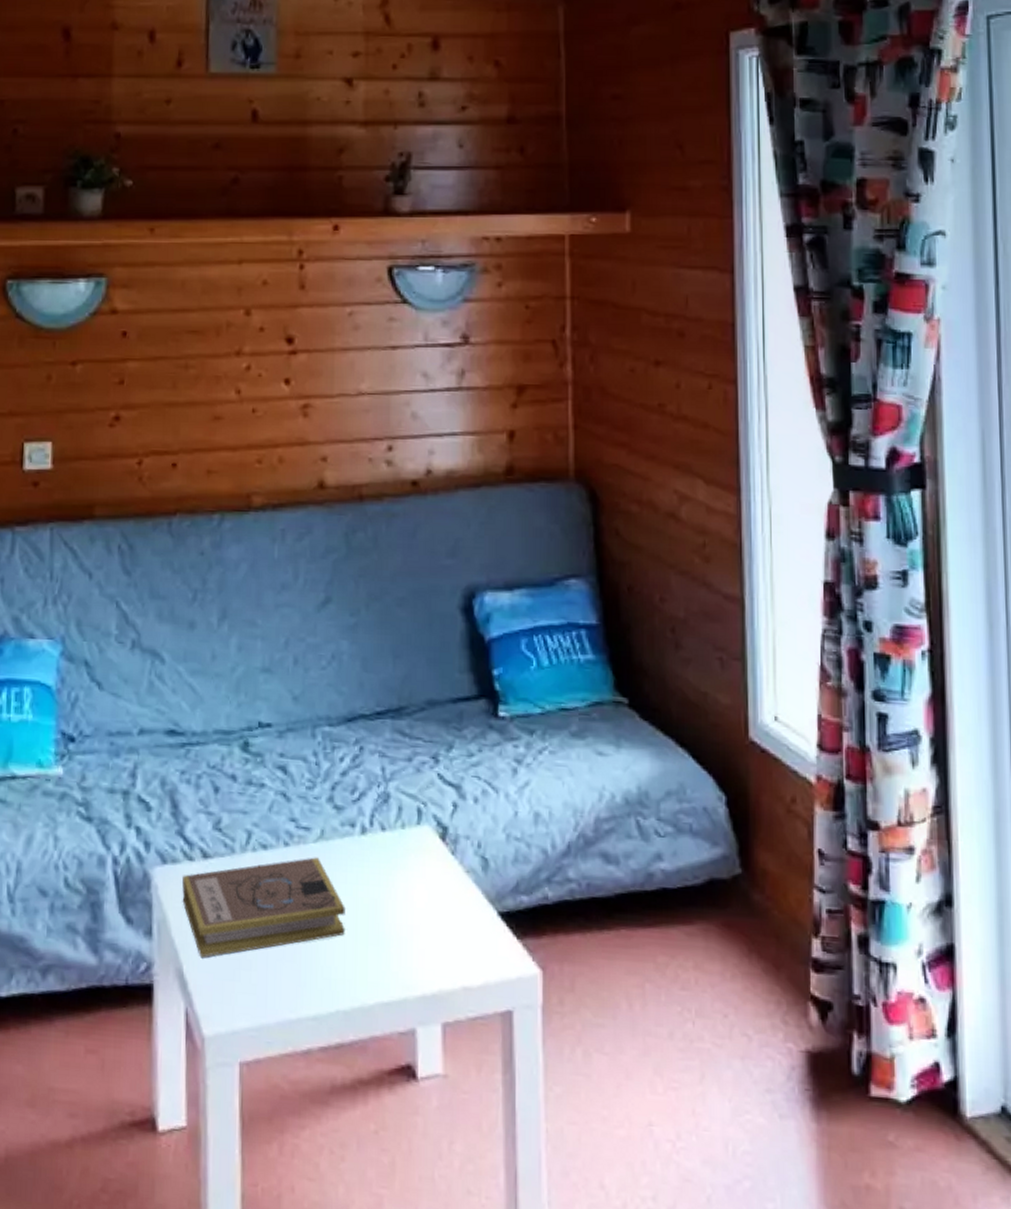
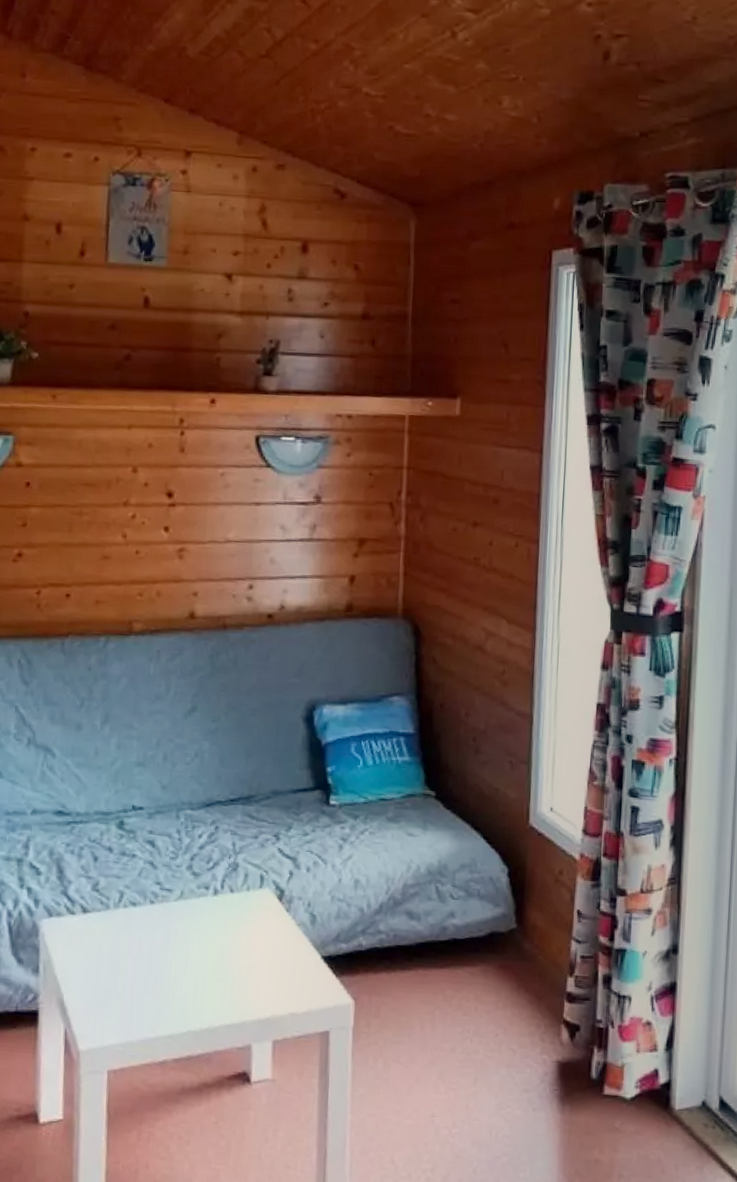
book: present [182,857,345,958] -> none [64,912,199,991]

